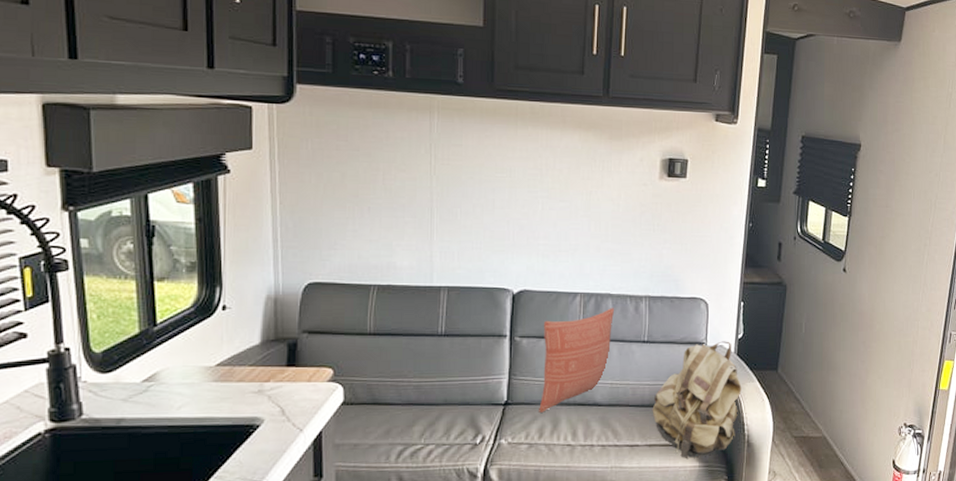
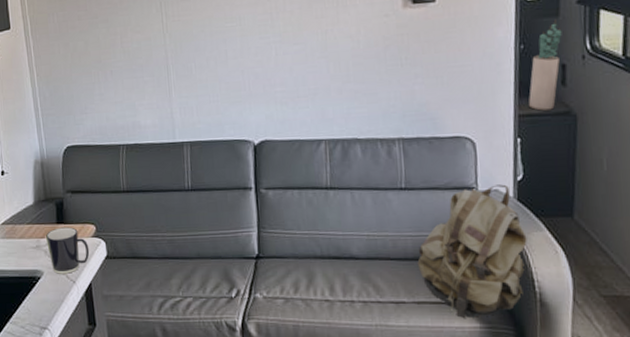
mug: none [272,370,323,422] -> present [46,227,90,274]
pillow: present [539,308,615,413] -> none [288,154,365,266]
vase: none [752,205,781,280] -> present [529,20,562,111]

